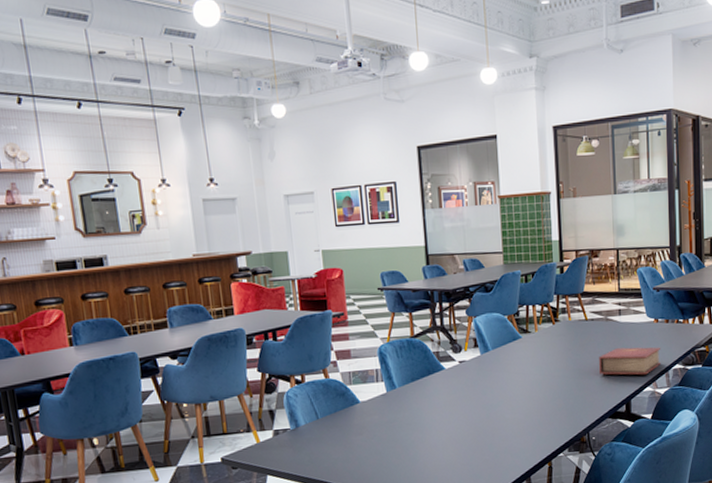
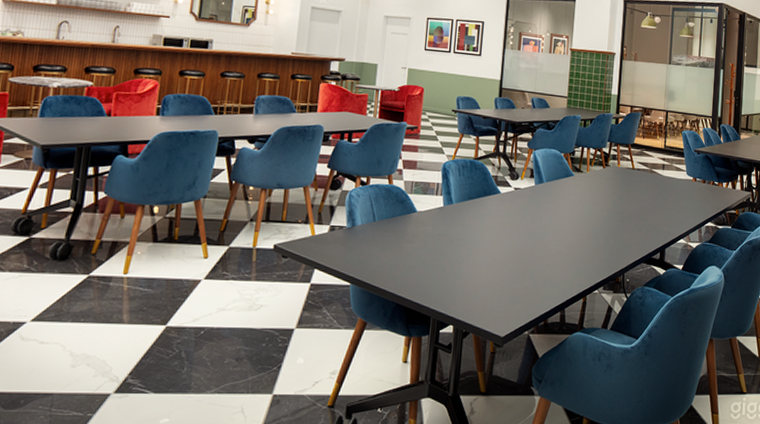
book: present [599,347,661,375] -> none [640,199,697,228]

